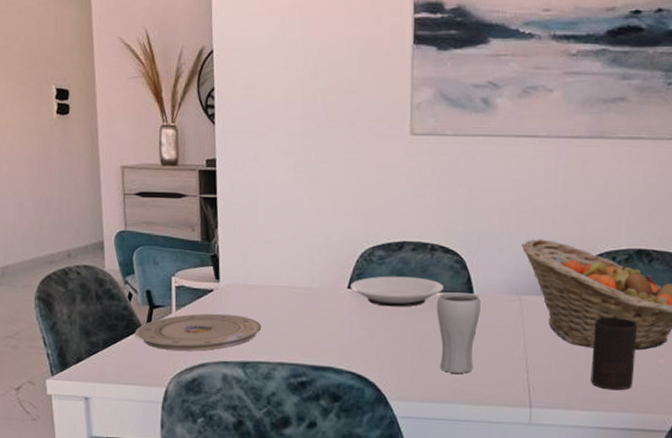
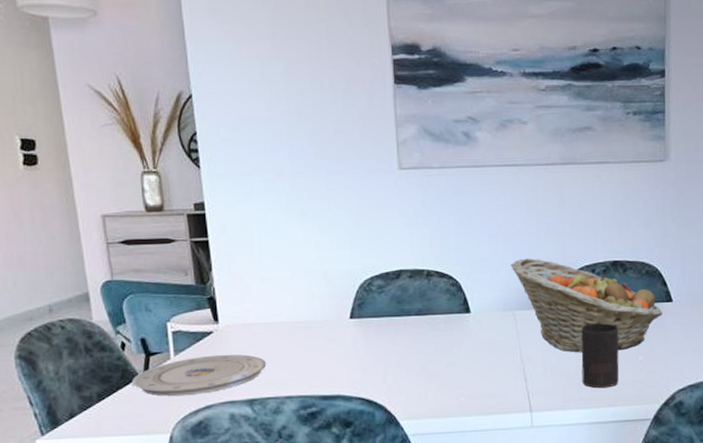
plate: present [351,276,445,307] -> none [352,302,443,333]
drinking glass: present [436,292,481,374] -> none [436,313,478,388]

